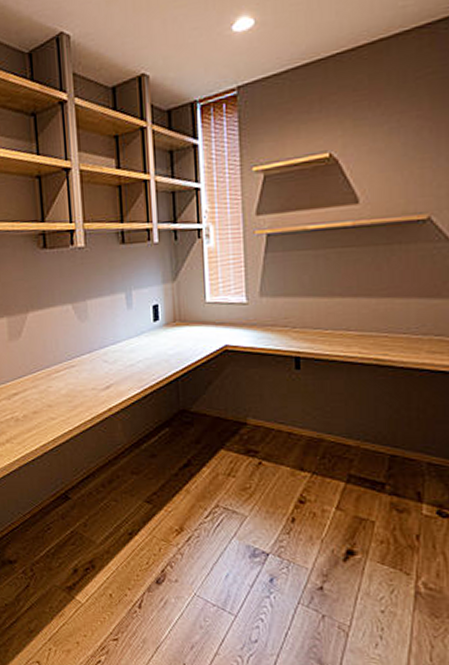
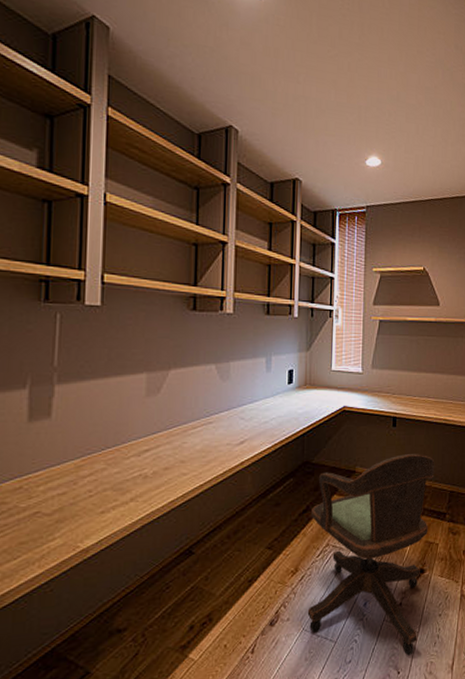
office chair: none [194,404,364,652] -> present [307,454,435,656]

